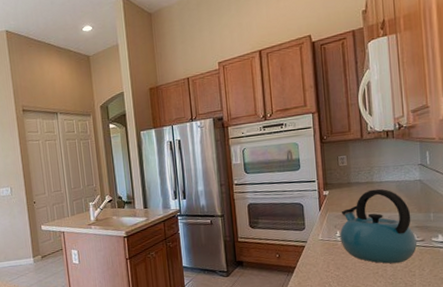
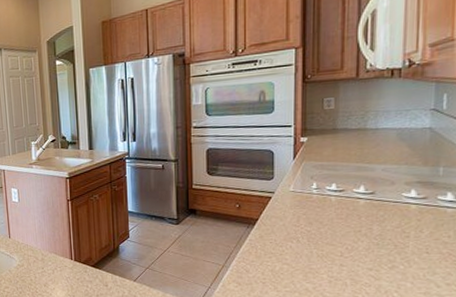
kettle: present [340,188,418,264] -> none [316,136,417,223]

